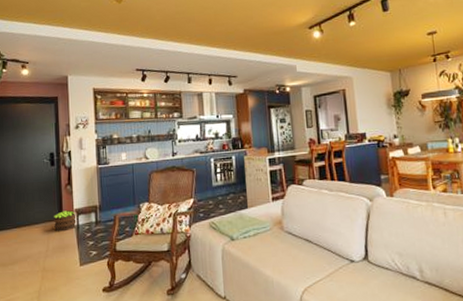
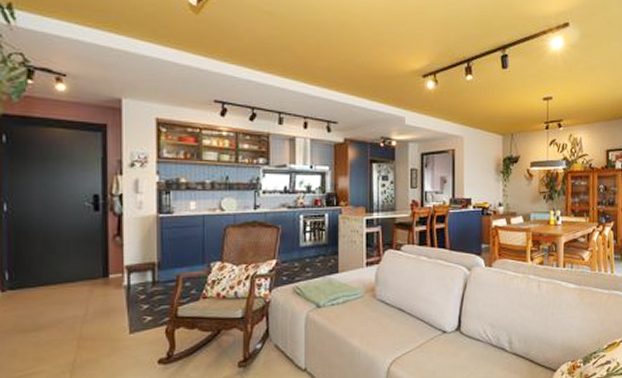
potted plant: present [54,210,77,232] -> none [96,267,127,293]

